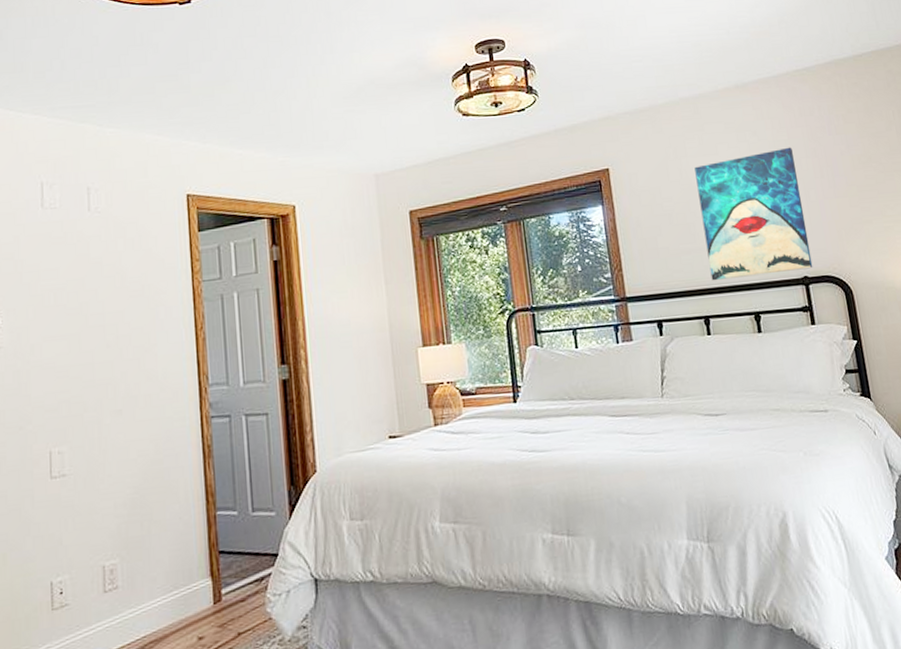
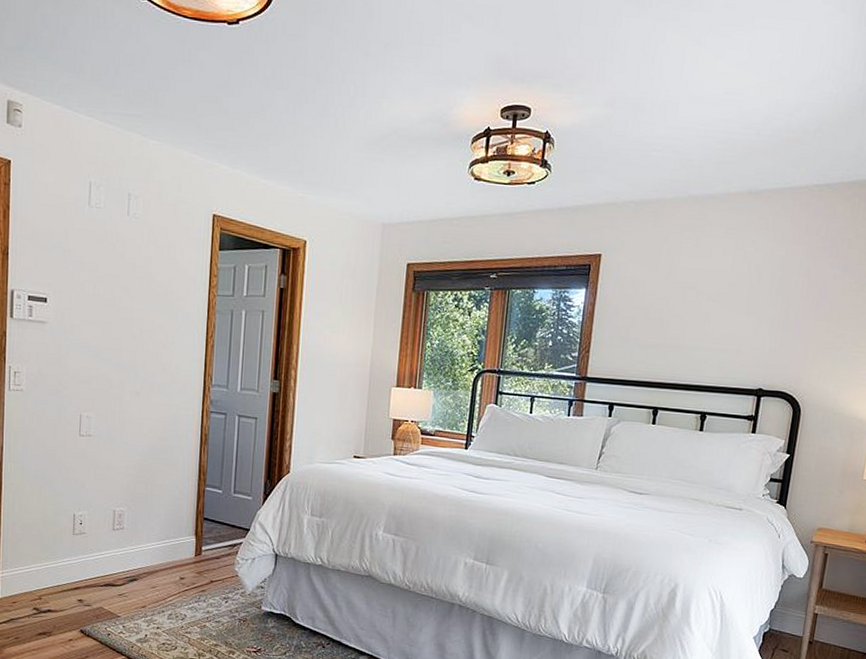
wall art: present [694,147,813,281] -> none [670,262,786,382]

